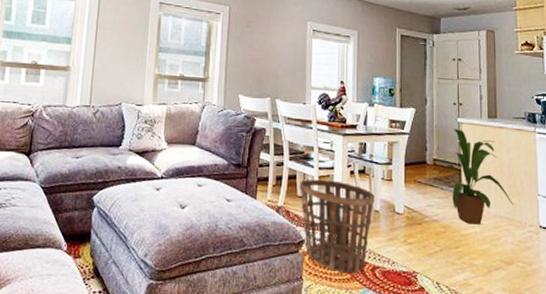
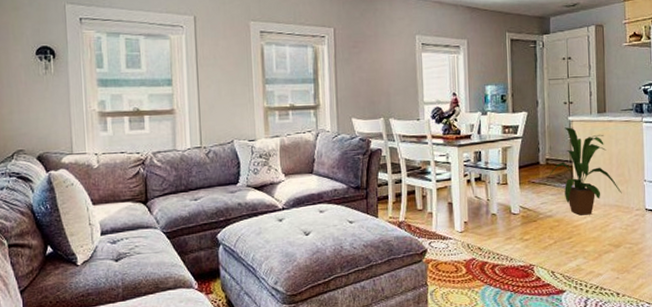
basket: present [299,179,374,274] -> none [418,191,491,274]

